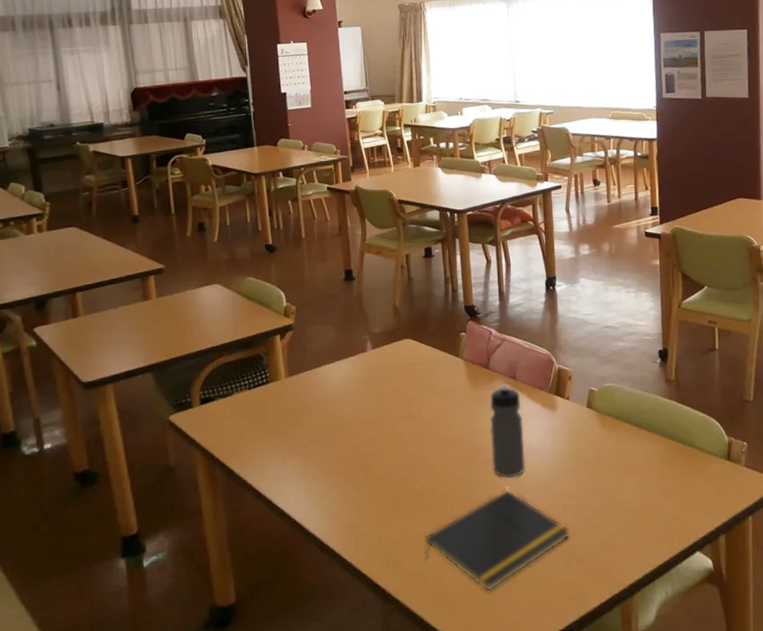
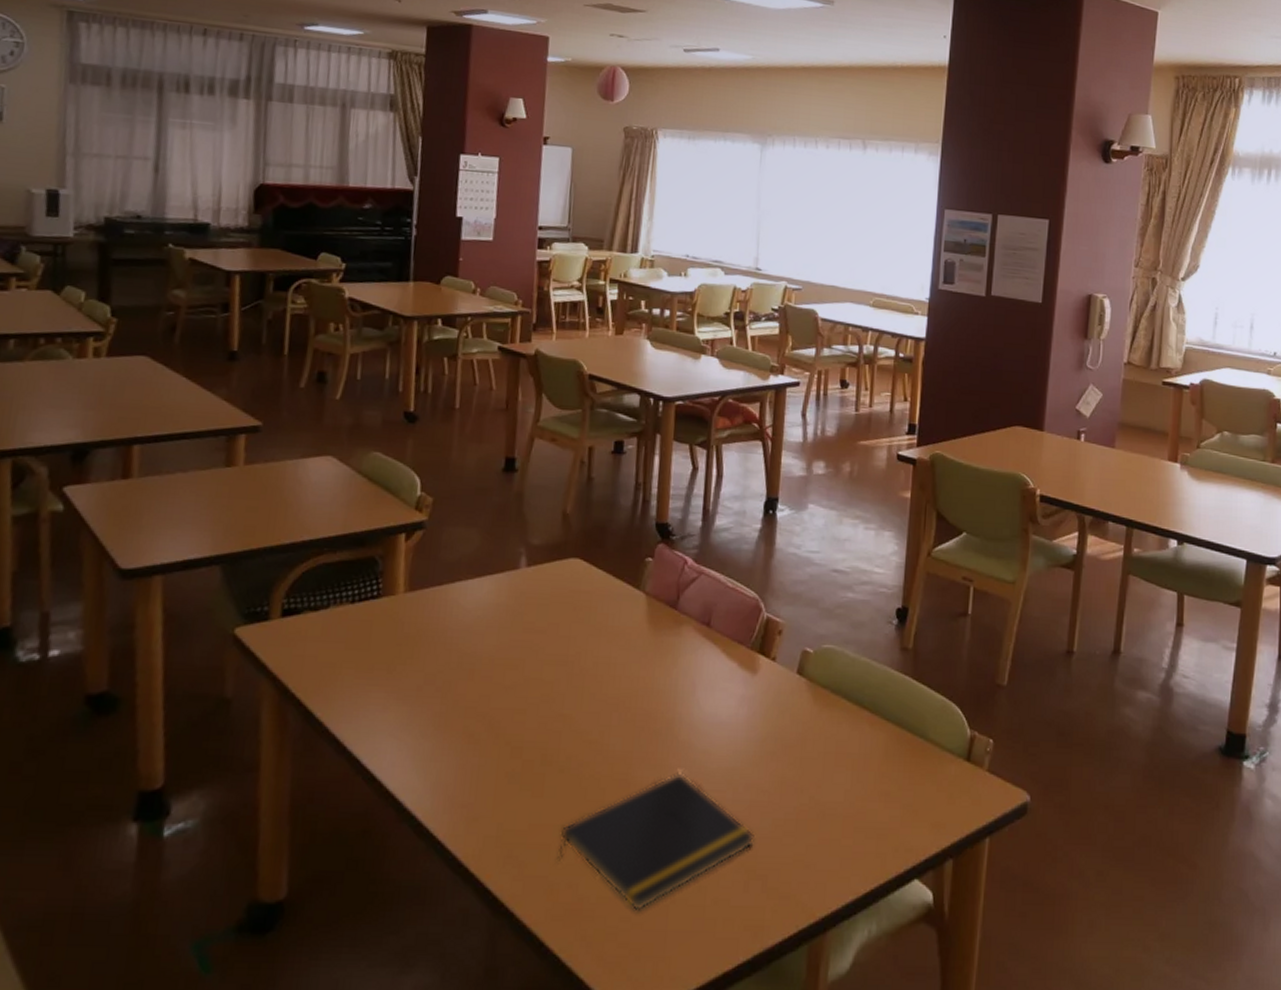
water bottle: present [489,385,526,478] -> none [664,632,713,757]

